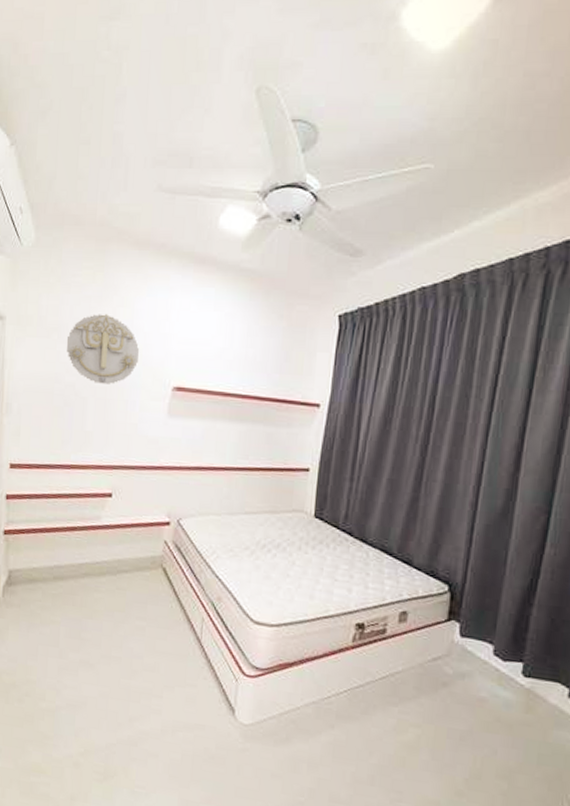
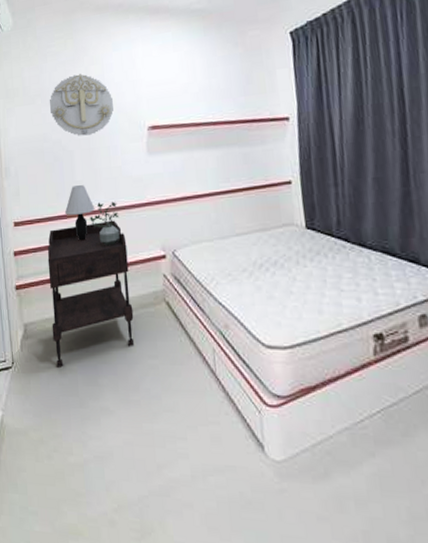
side table: none [38,478,131,619] -> present [47,220,135,369]
table lamp: none [68,436,103,496] -> present [64,185,95,242]
potted plant: none [95,458,128,505] -> present [90,201,120,246]

